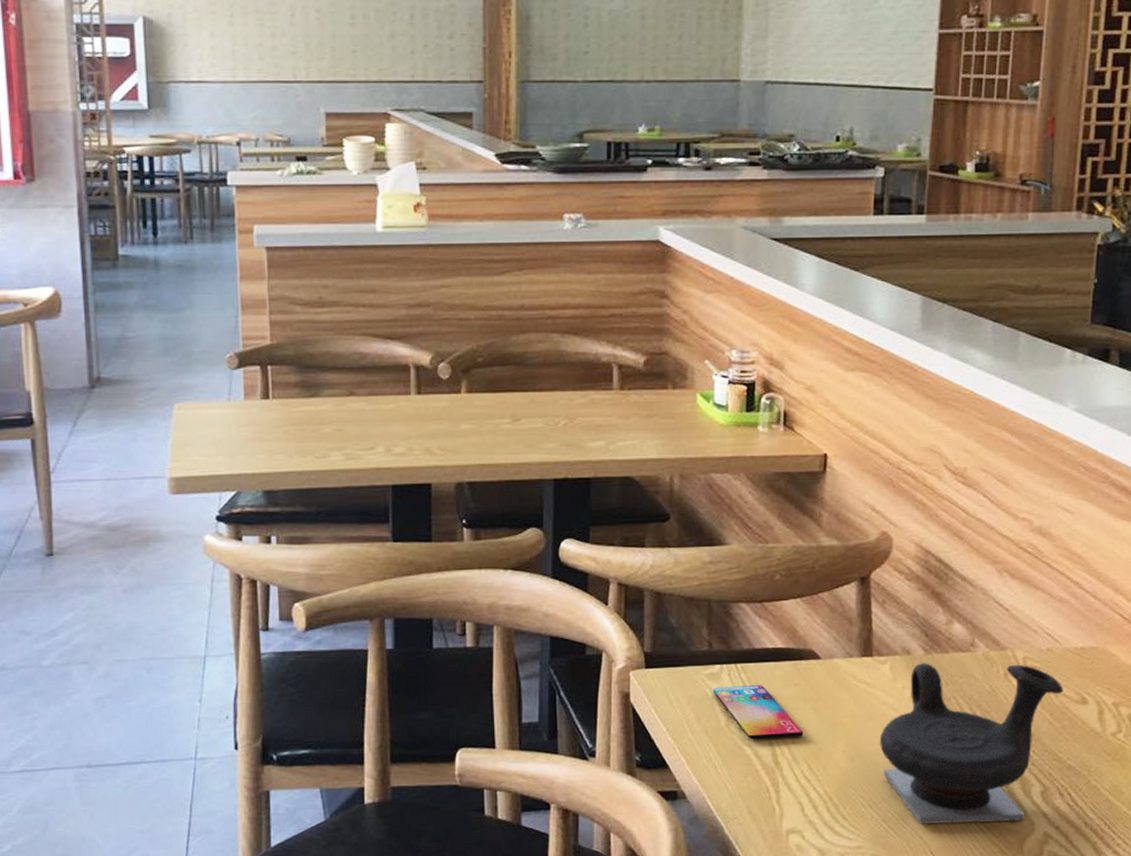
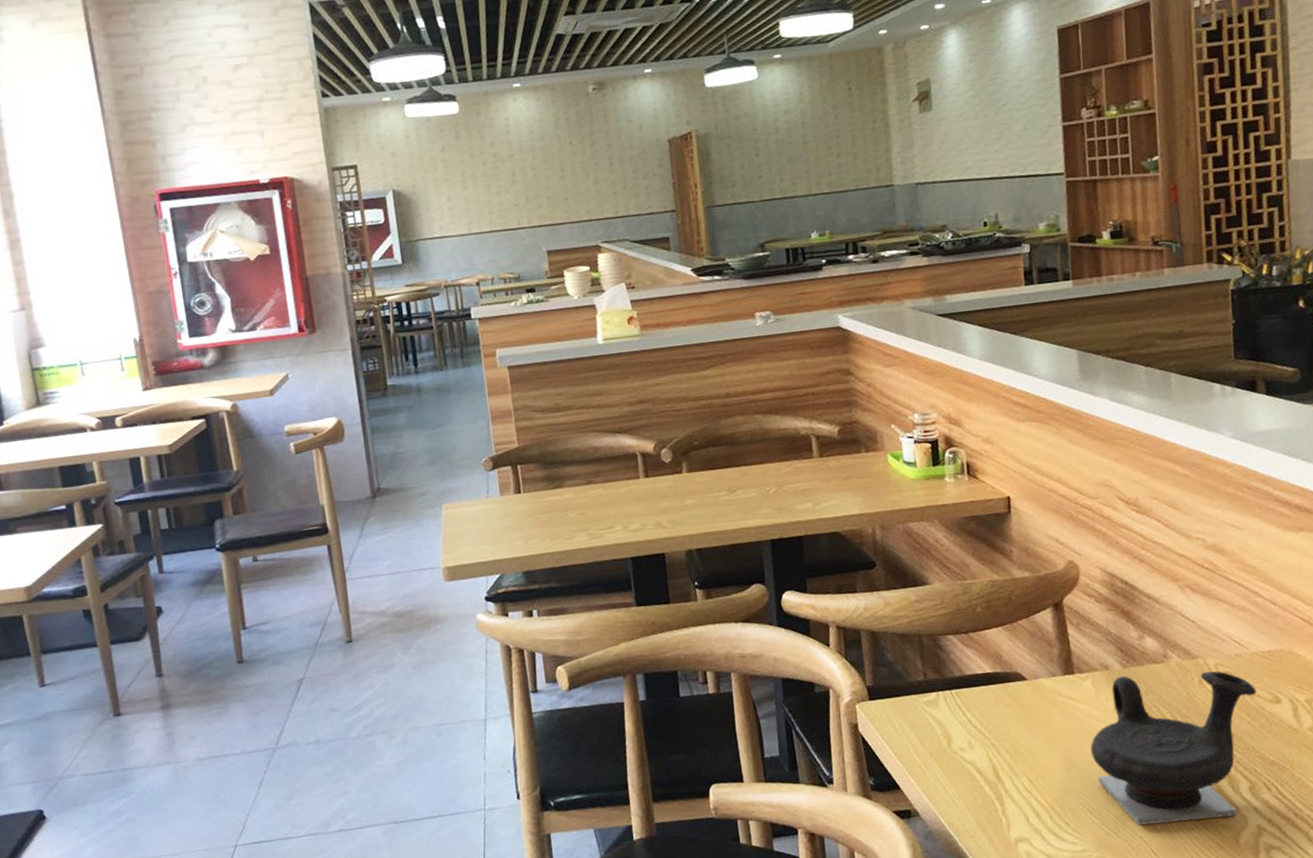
smartphone: present [712,685,803,740] -> none [932,708,1019,758]

